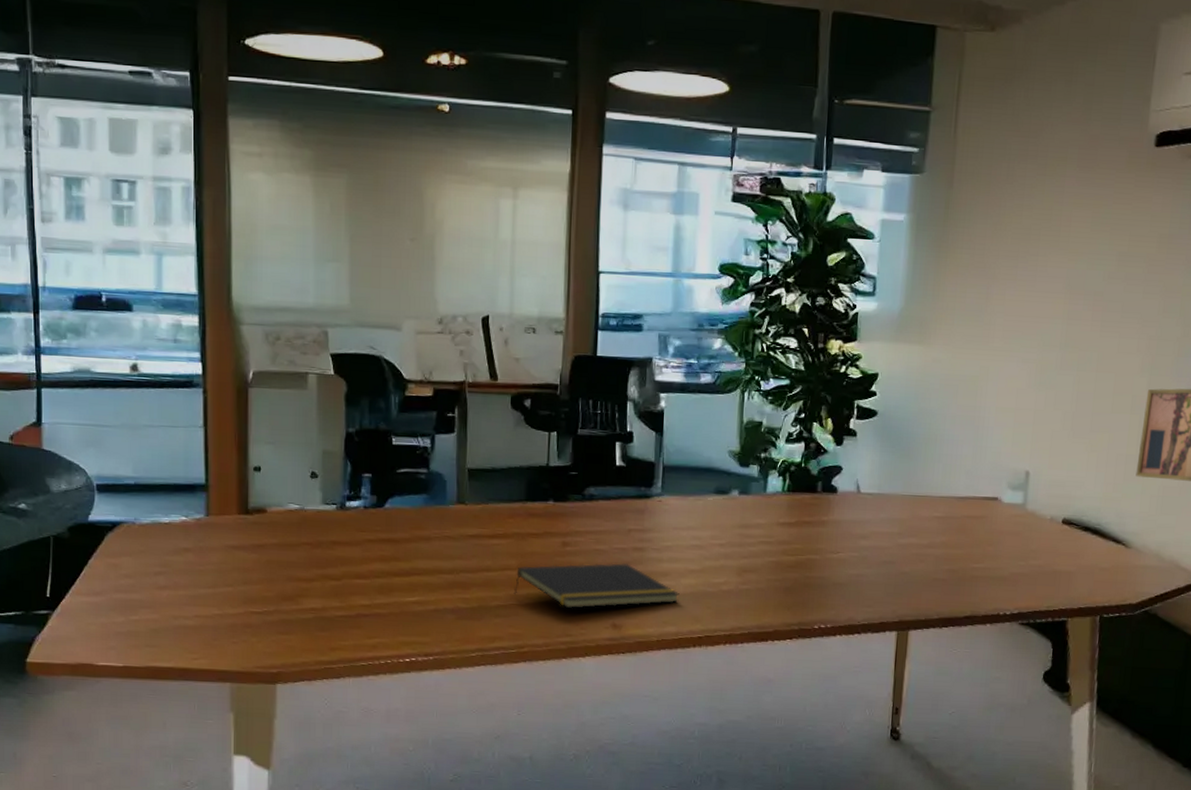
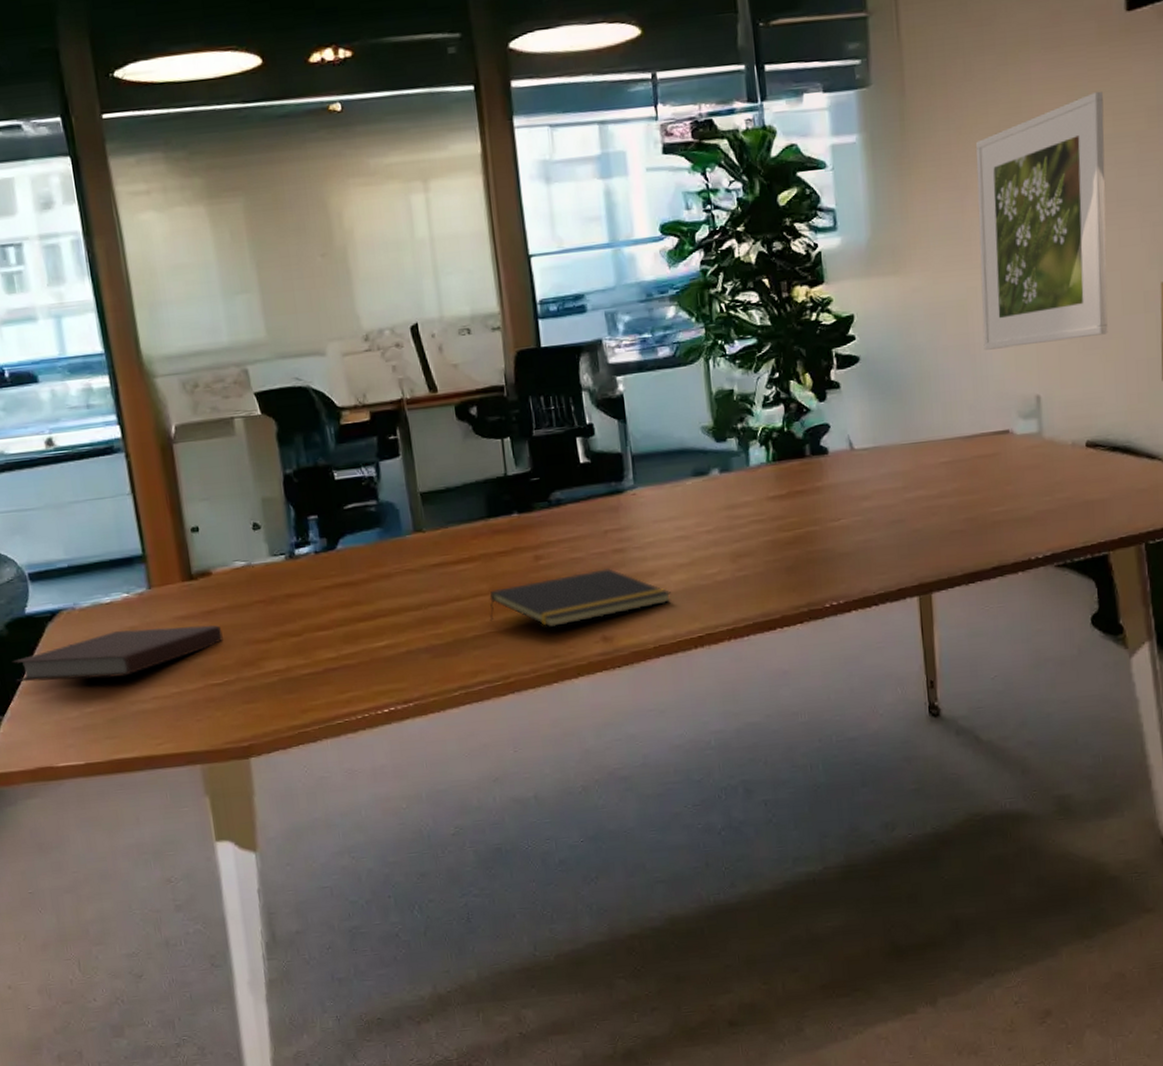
notebook: none [69,549,268,592] -> present [12,625,223,682]
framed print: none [987,212,1124,427] -> present [975,91,1108,350]

